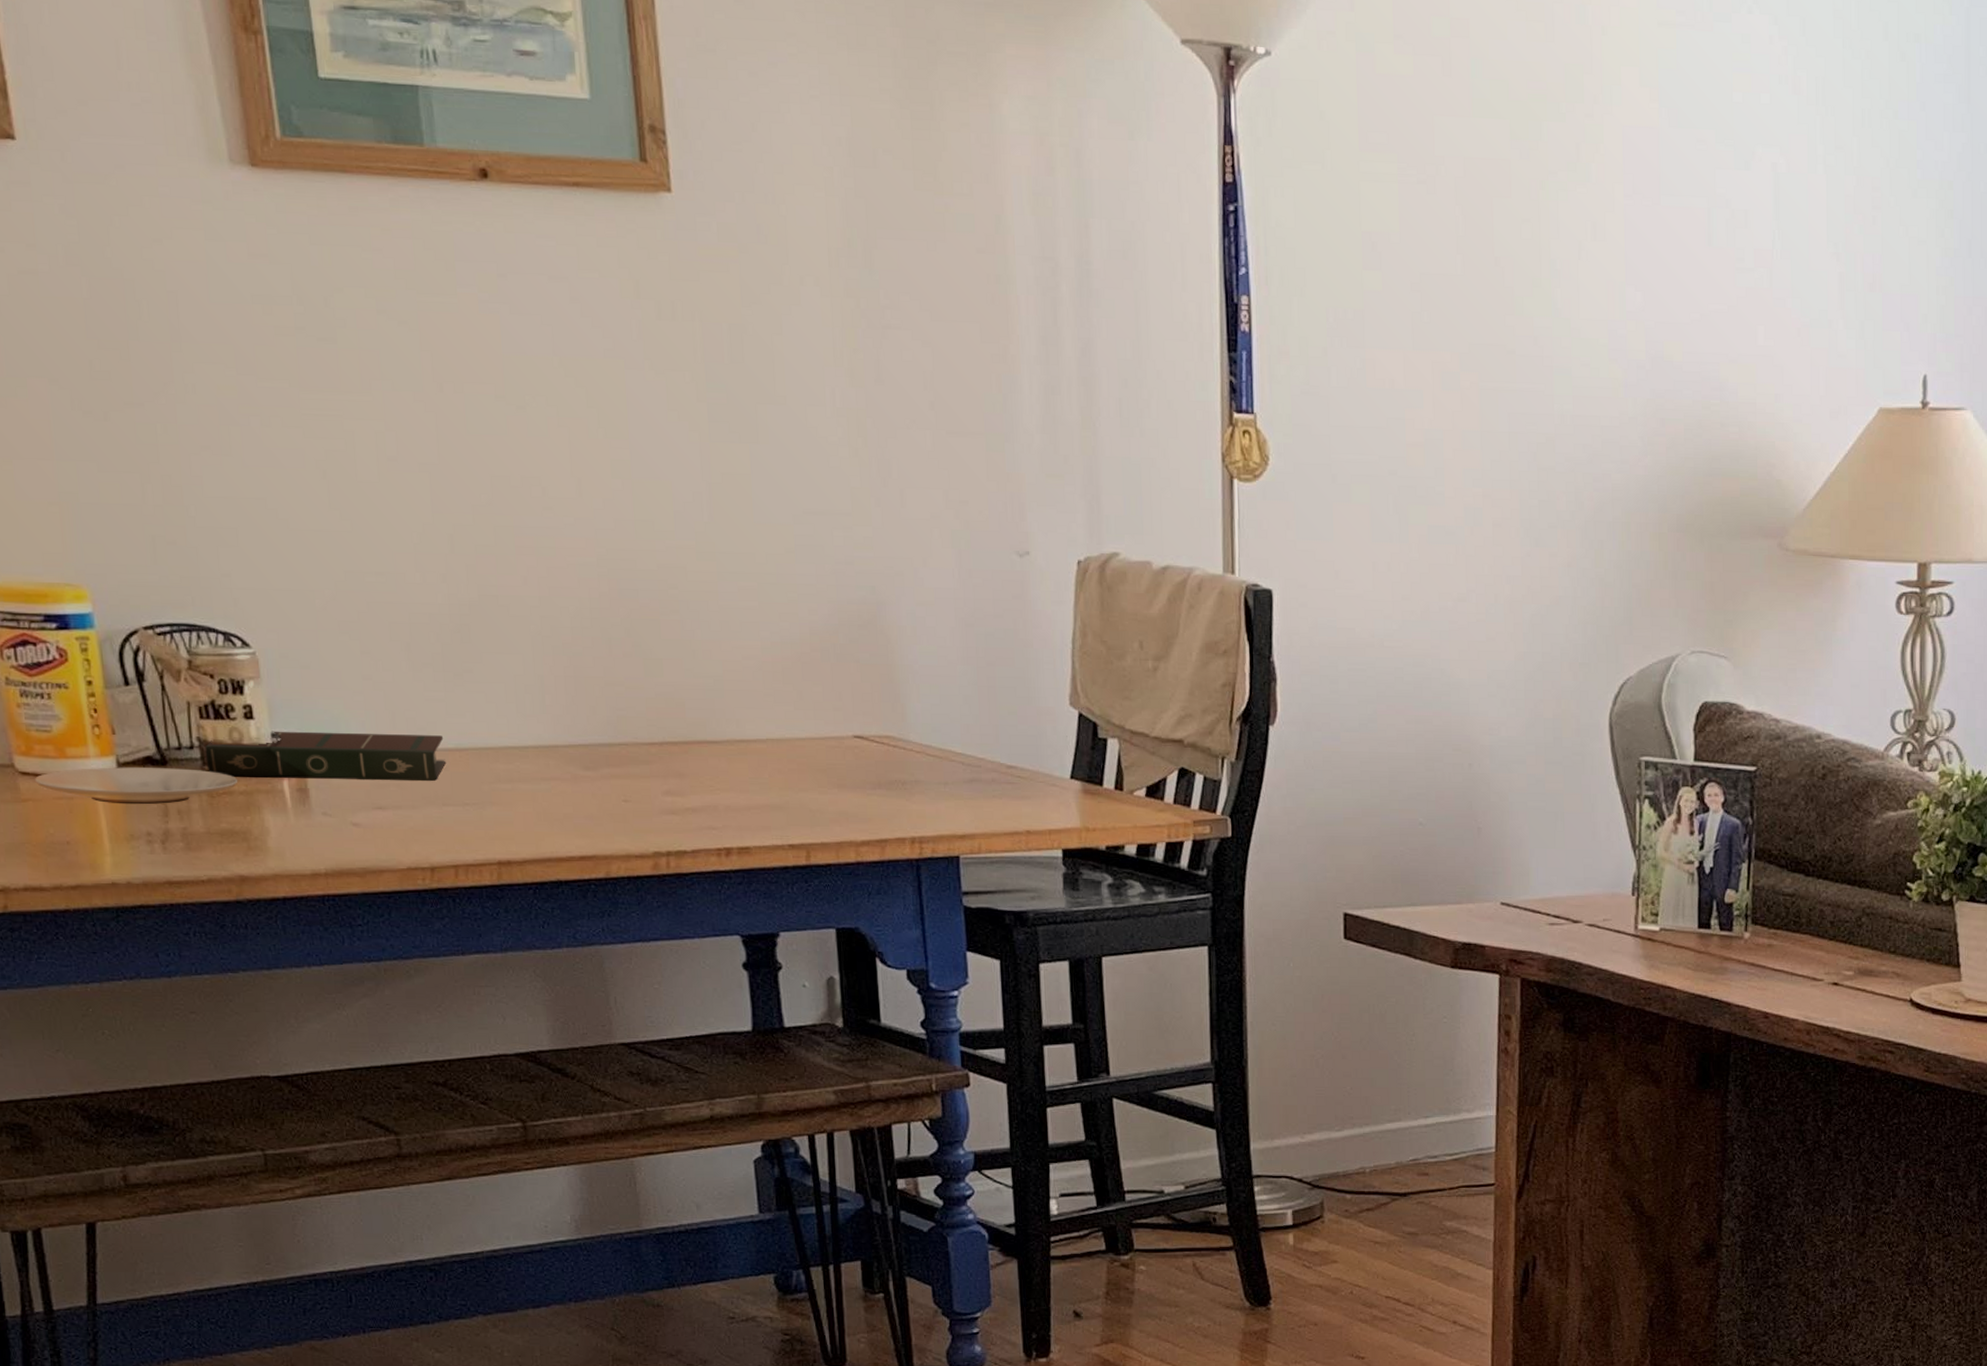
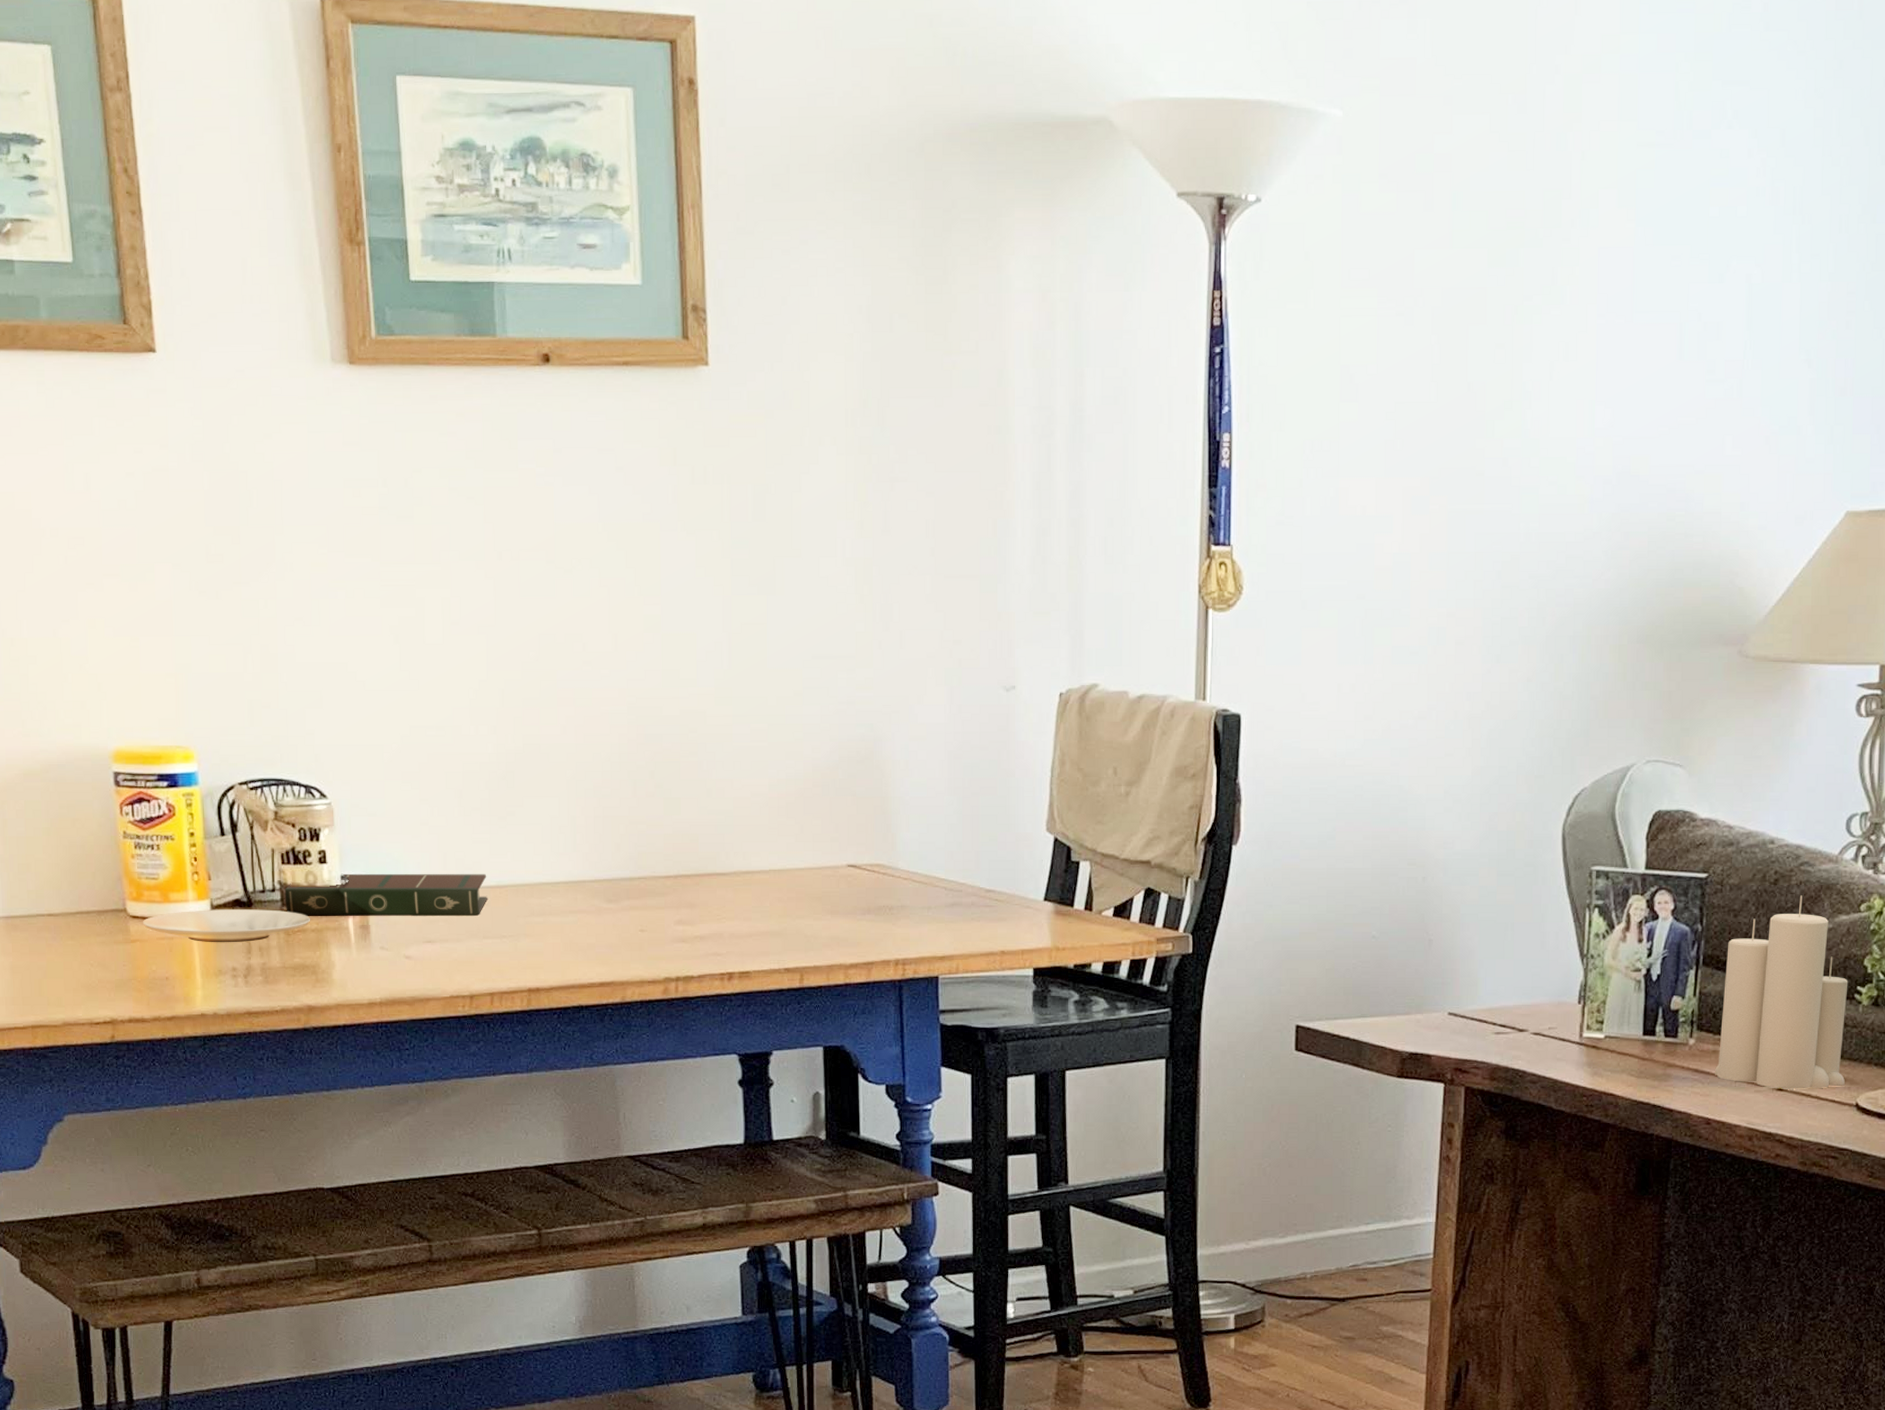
candle: none [1770,791,1898,984] -> present [1714,895,1848,1089]

